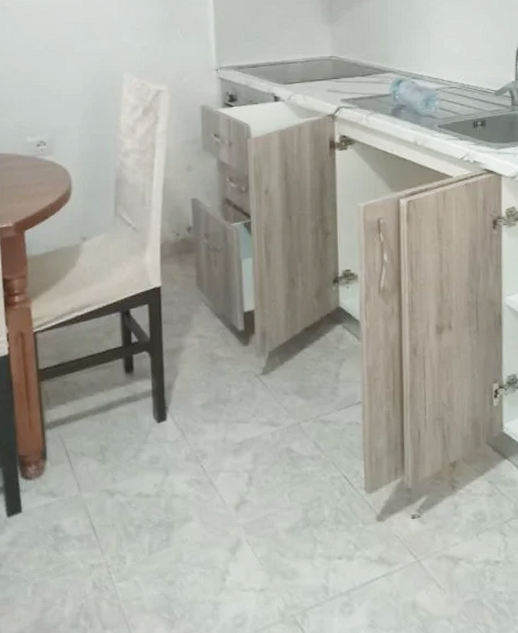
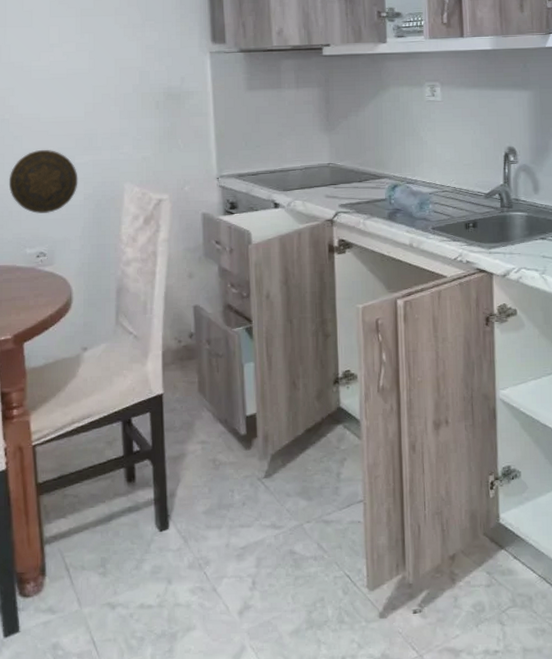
decorative plate: none [9,37,78,102] -> present [8,149,78,213]

